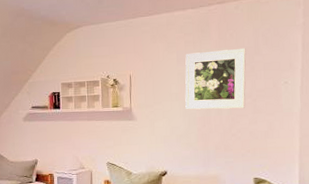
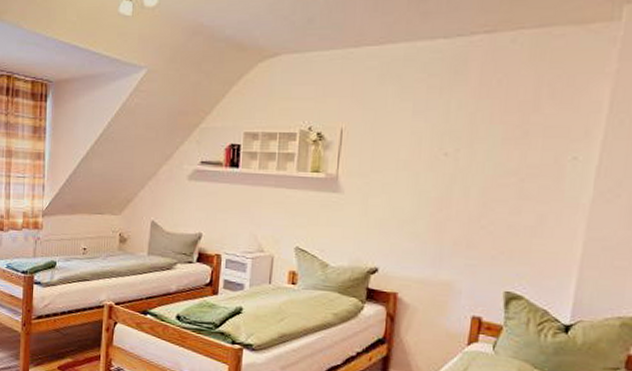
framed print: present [185,48,246,110] -> none [416,101,520,190]

